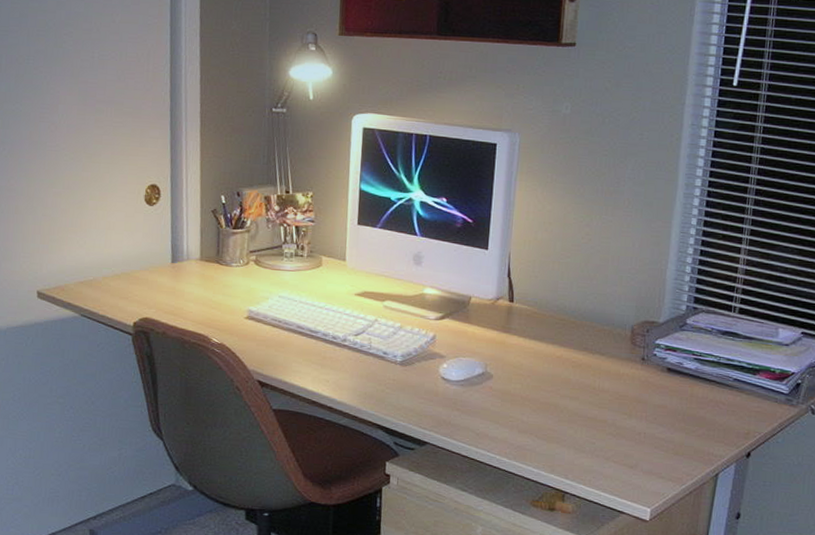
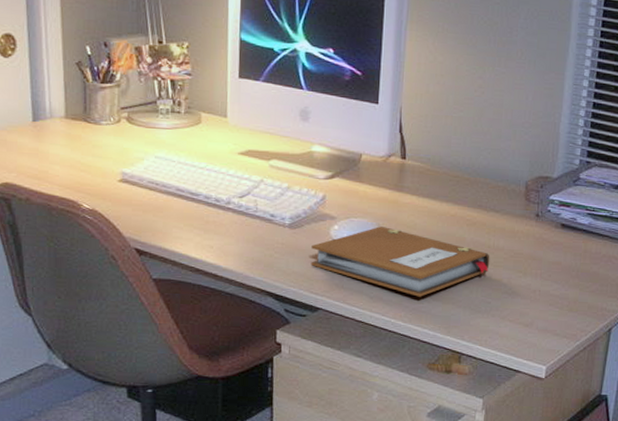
notebook: none [420,366,595,435] -> present [311,226,490,297]

